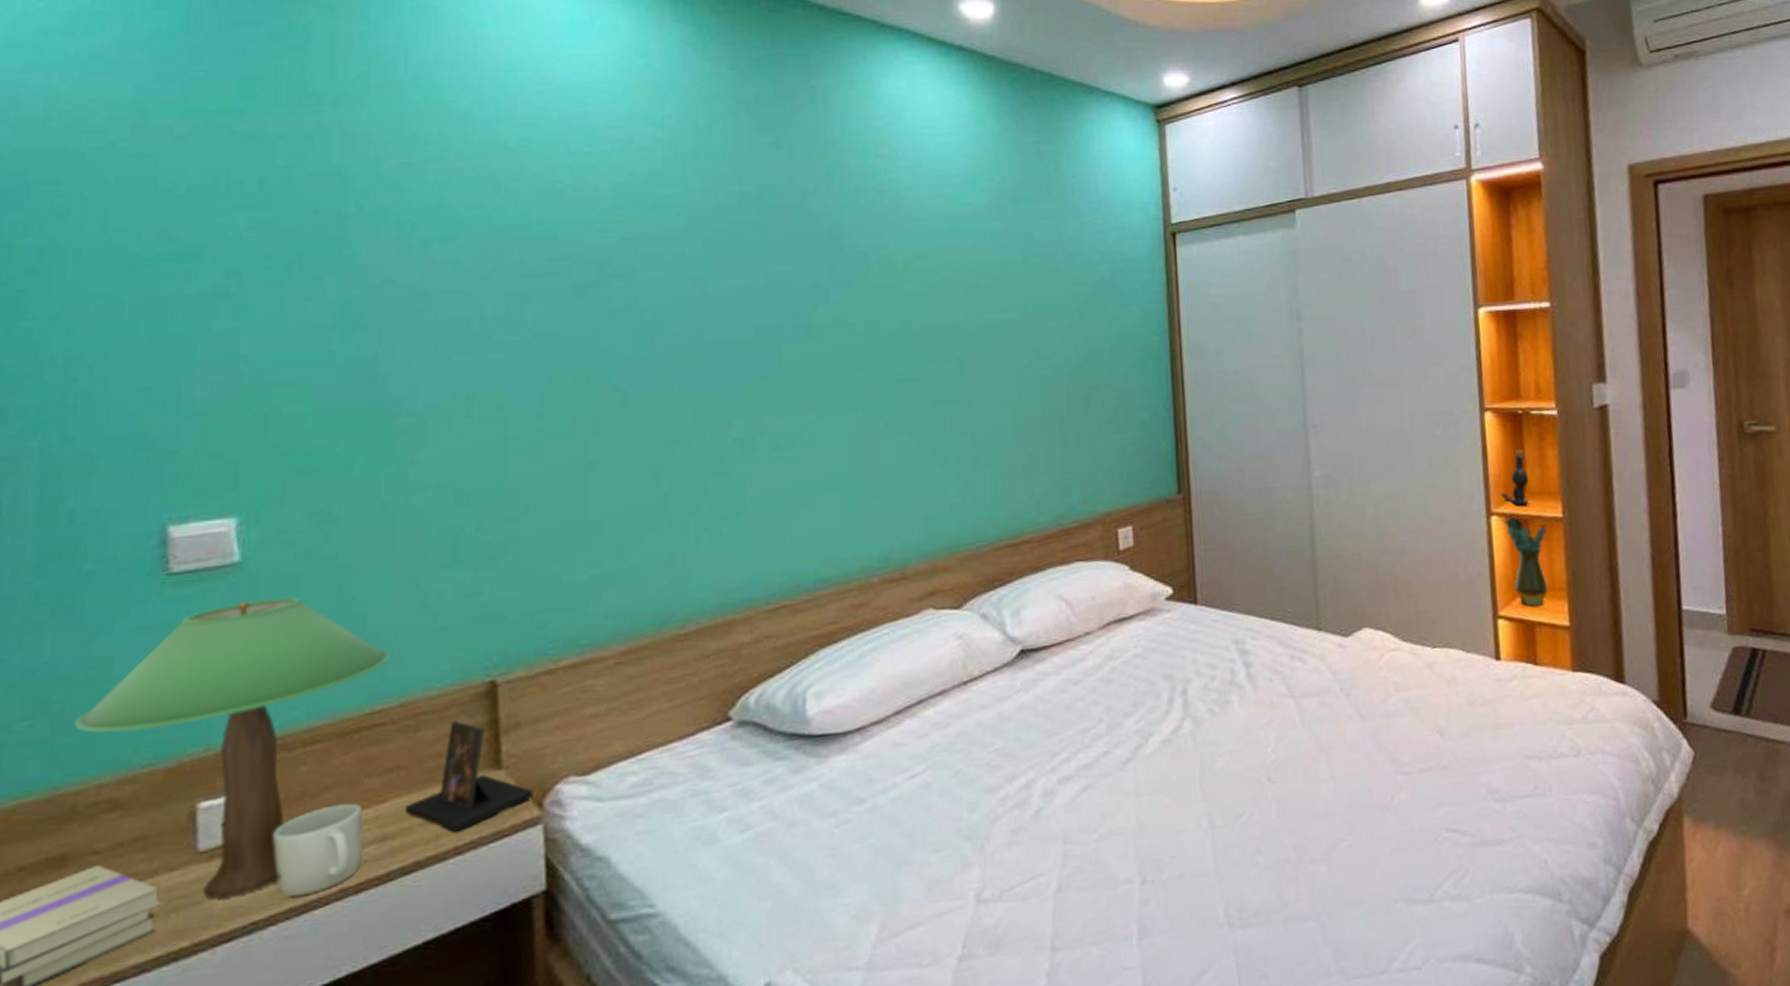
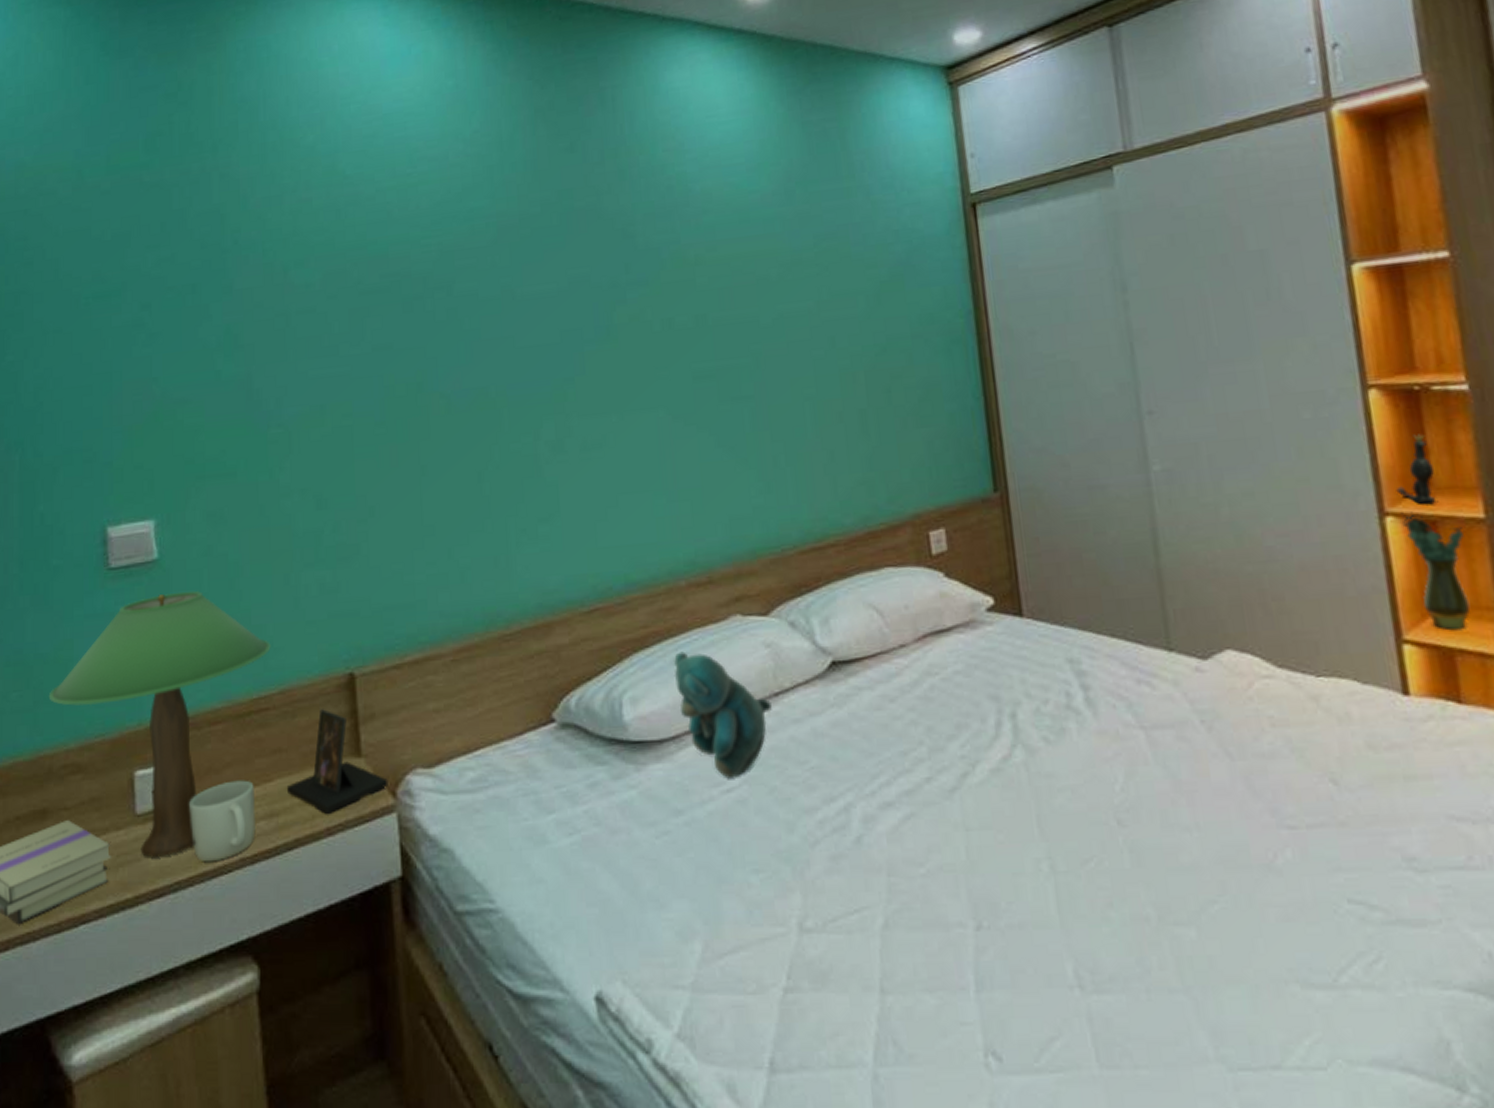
teddy bear: none [861,645,960,764] -> present [673,651,772,777]

